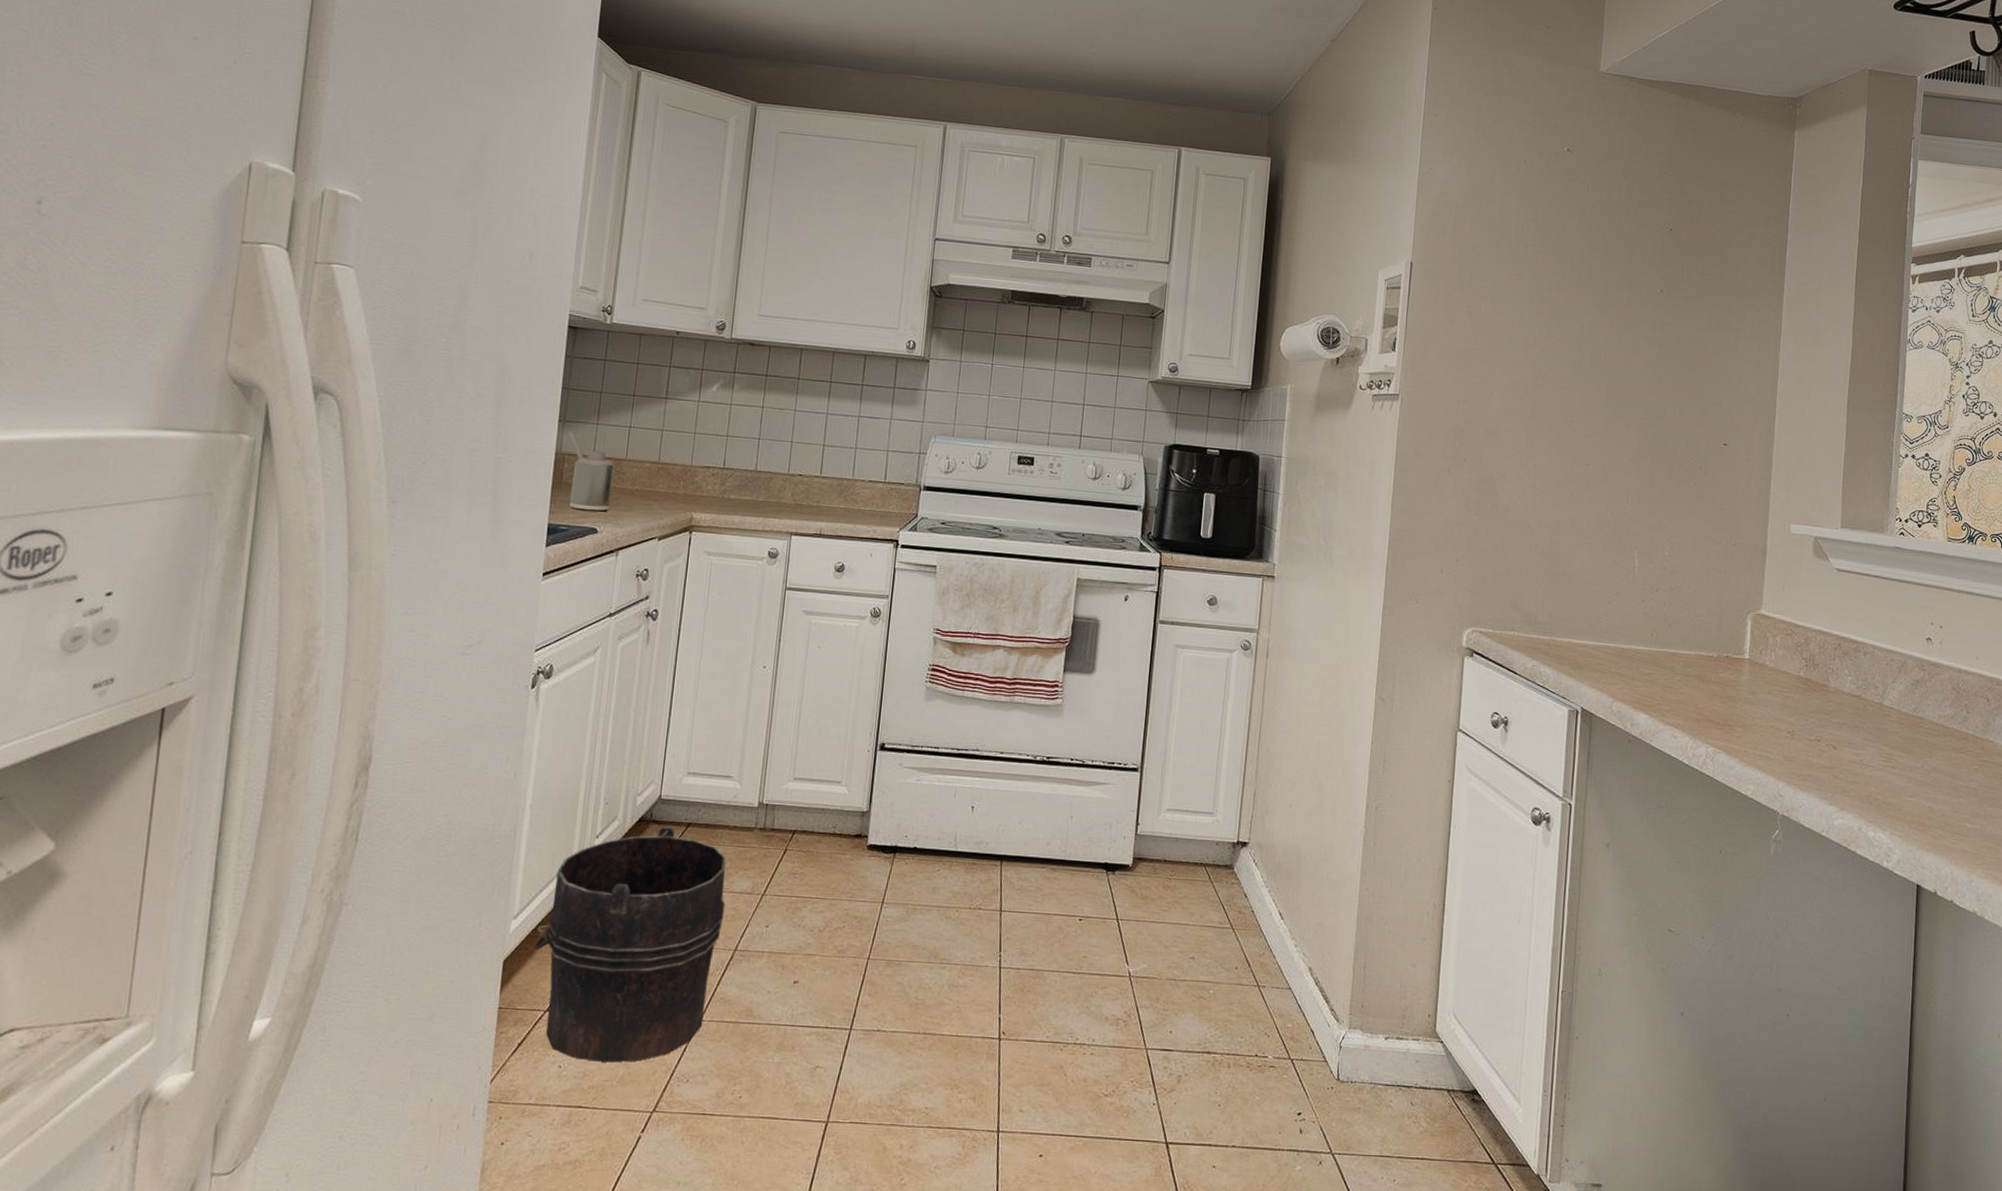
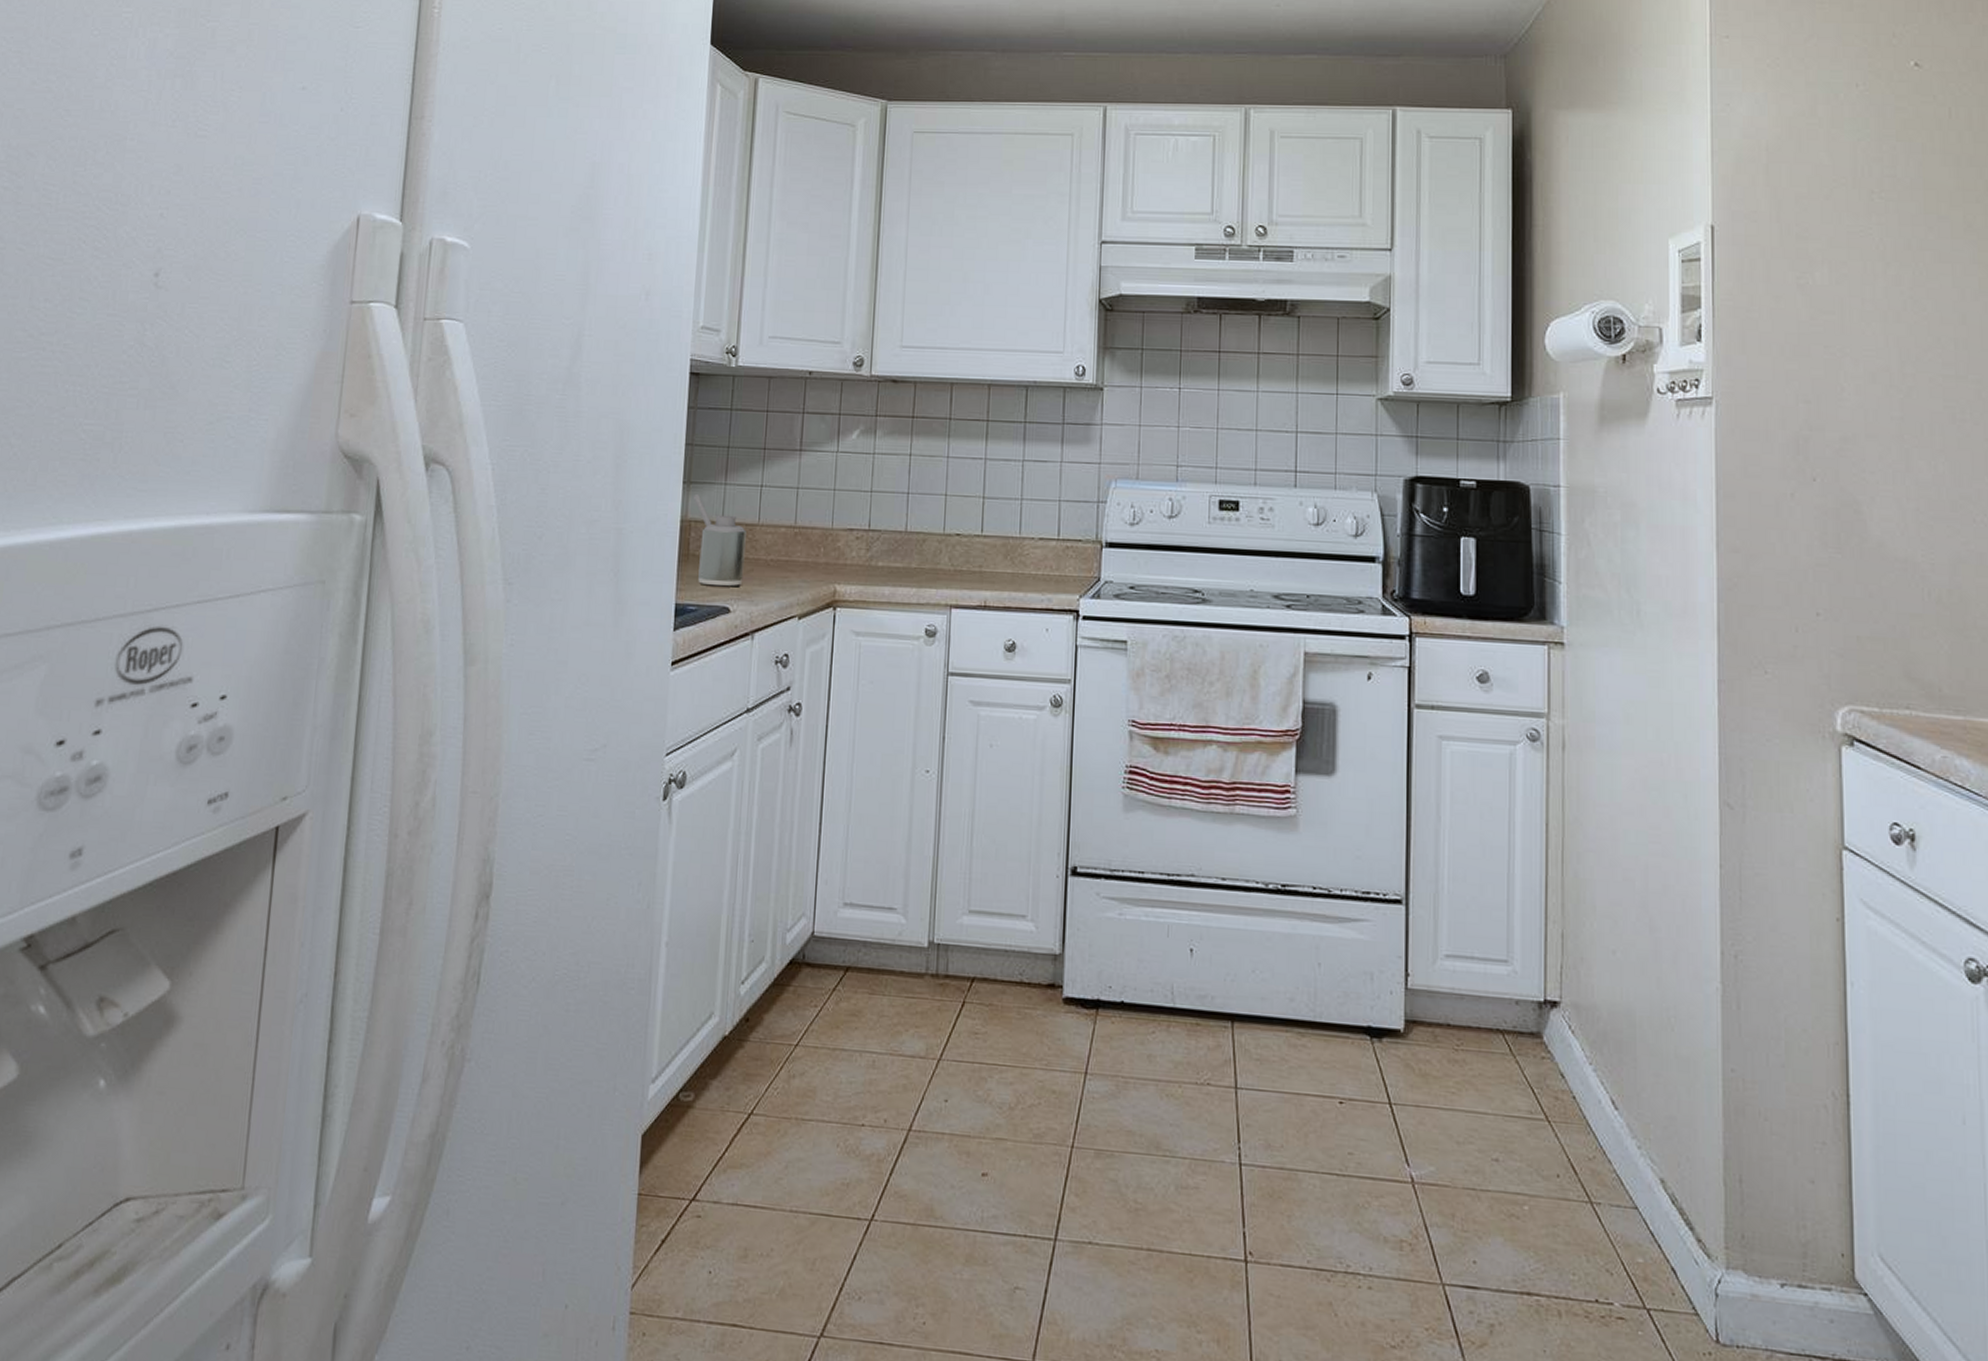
bucket: present [533,826,726,1063] -> none [675,970,895,1270]

